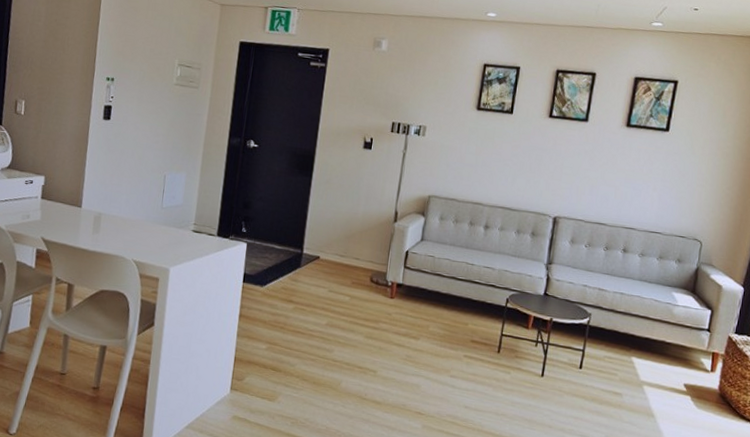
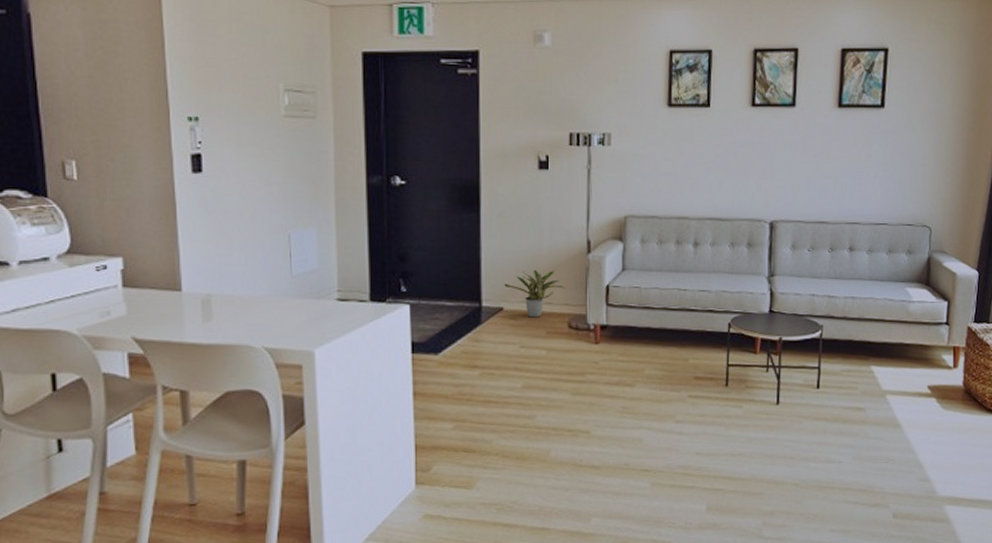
potted plant: none [323,229,372,269] -> present [504,270,565,318]

